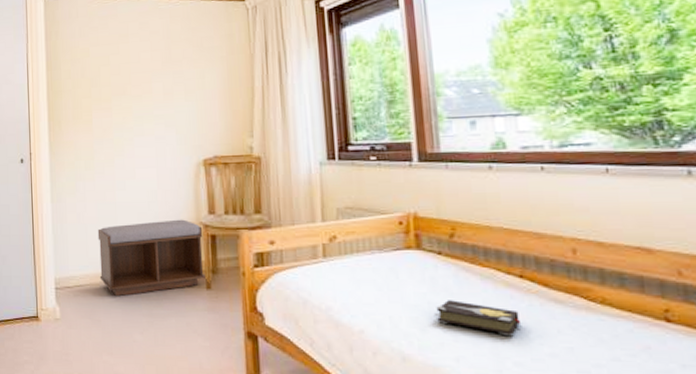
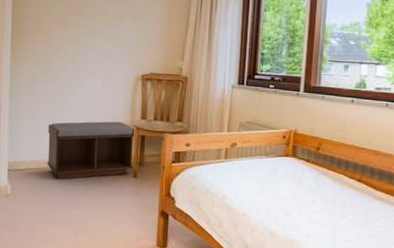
hardback book: present [436,300,522,337] -> none [299,194,354,222]

